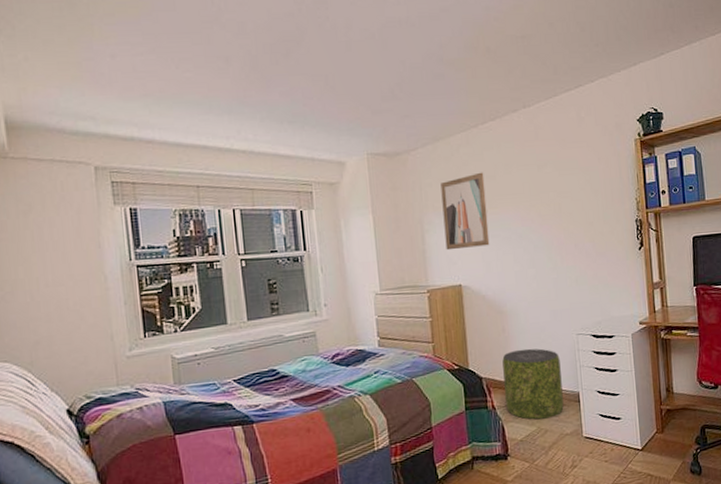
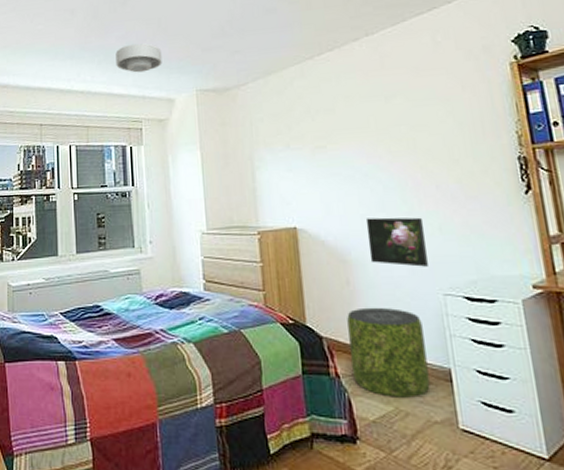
ceiling light: none [280,101,331,133] -> present [116,43,162,73]
wall art: present [440,172,490,251] -> none [272,105,329,189]
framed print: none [519,272,566,313] -> present [365,217,428,267]

